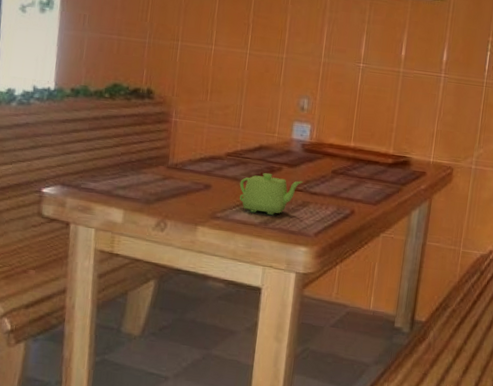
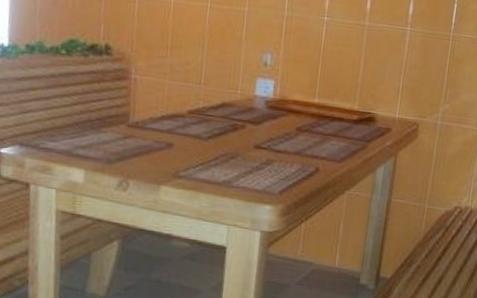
teapot: present [239,172,304,215] -> none [202,130,268,173]

